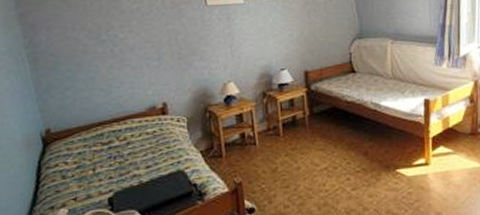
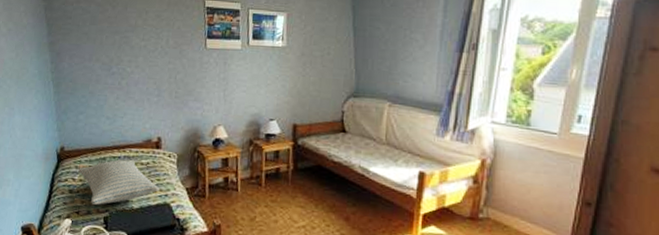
pillow: none [71,131,170,187] -> present [78,159,160,205]

